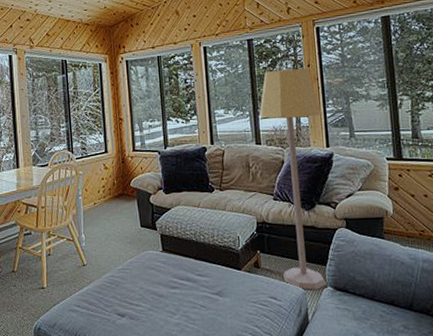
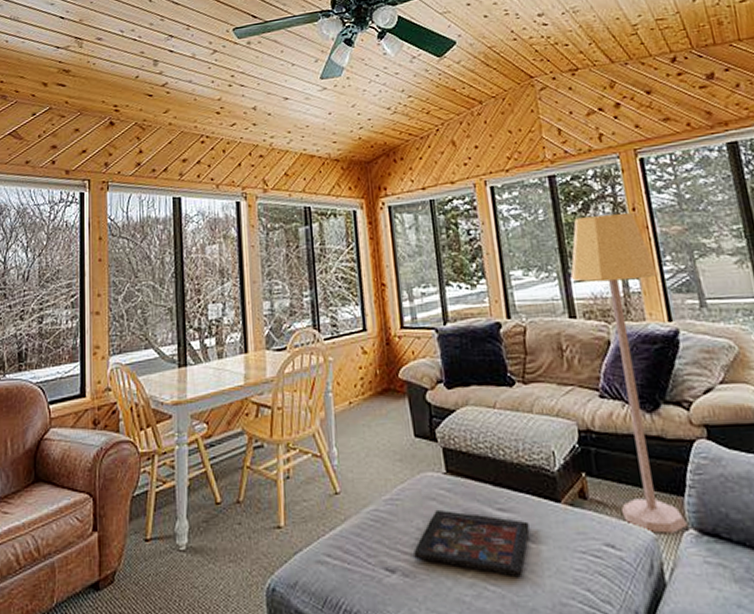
decorative tray: none [138,275,219,318] -> present [414,509,529,576]

